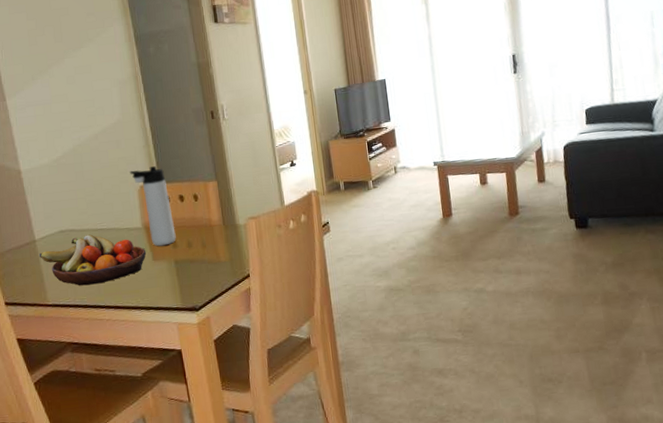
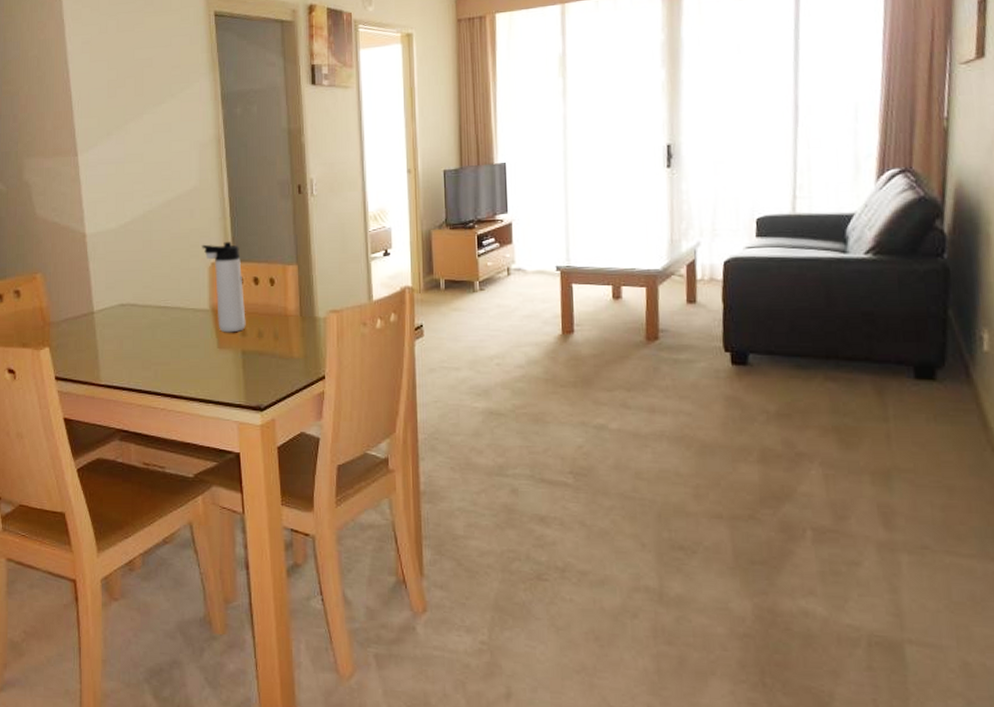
fruit bowl: present [39,234,147,286] -> none [95,311,212,368]

